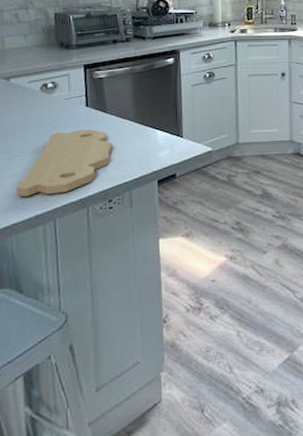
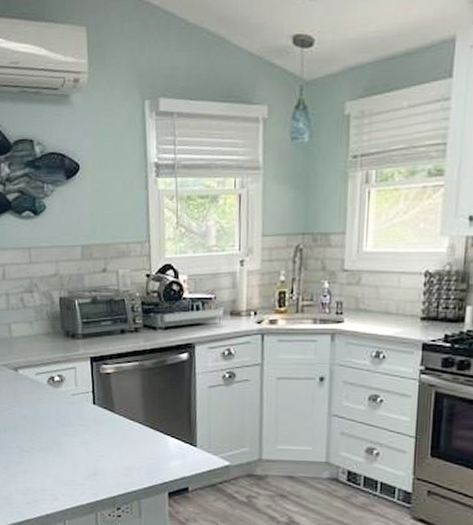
cutting board: present [16,129,113,197] -> none [27,429,121,495]

